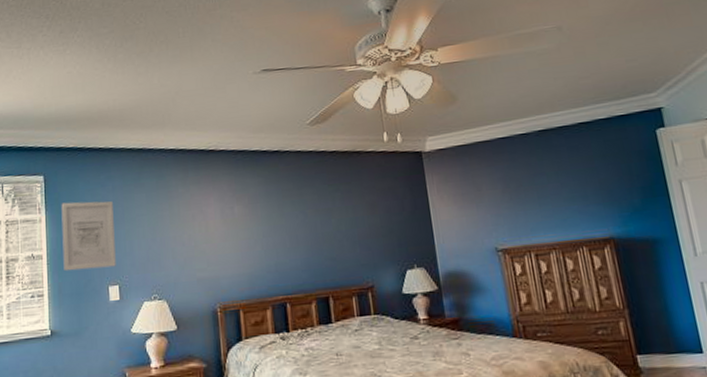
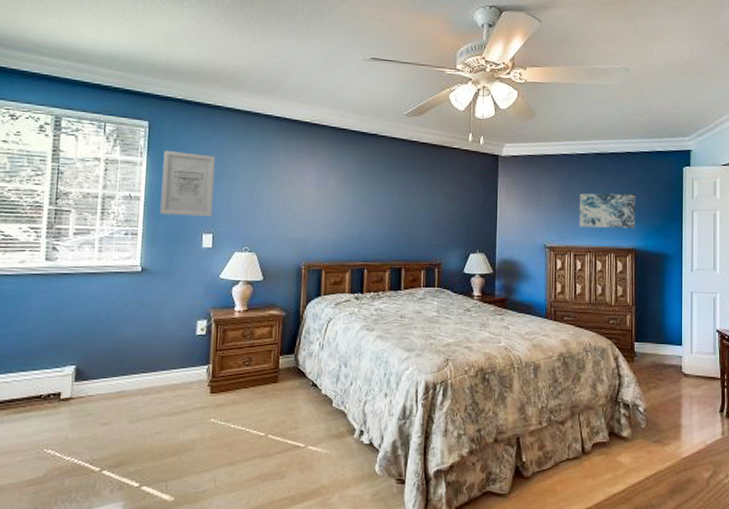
wall art: none [528,171,608,221] -> present [579,193,635,229]

